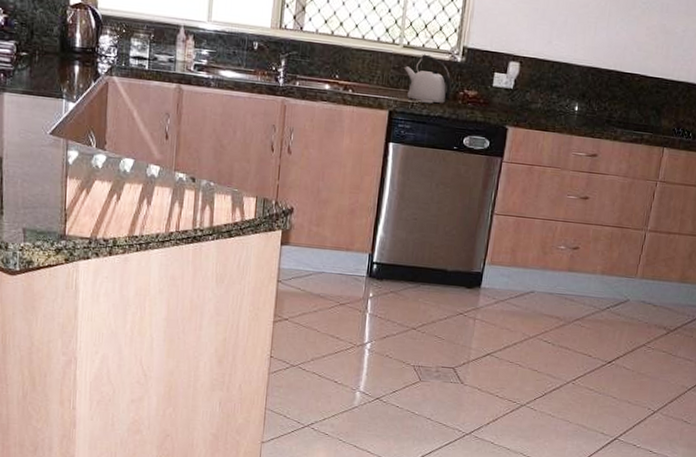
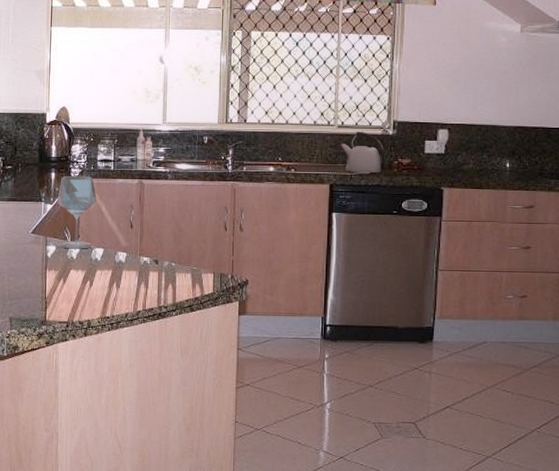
wine glass: none [81,71,128,158] -> present [57,175,97,249]

